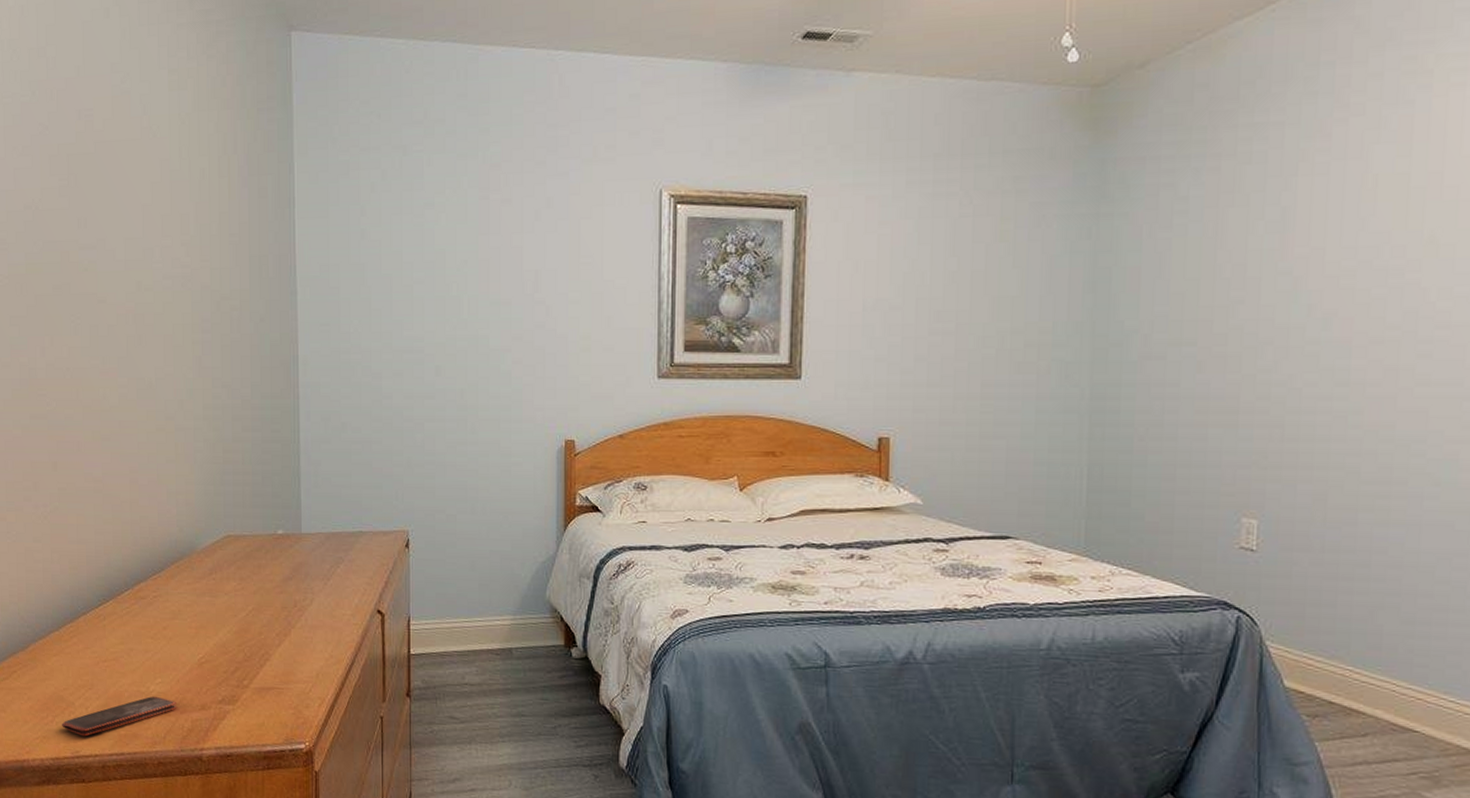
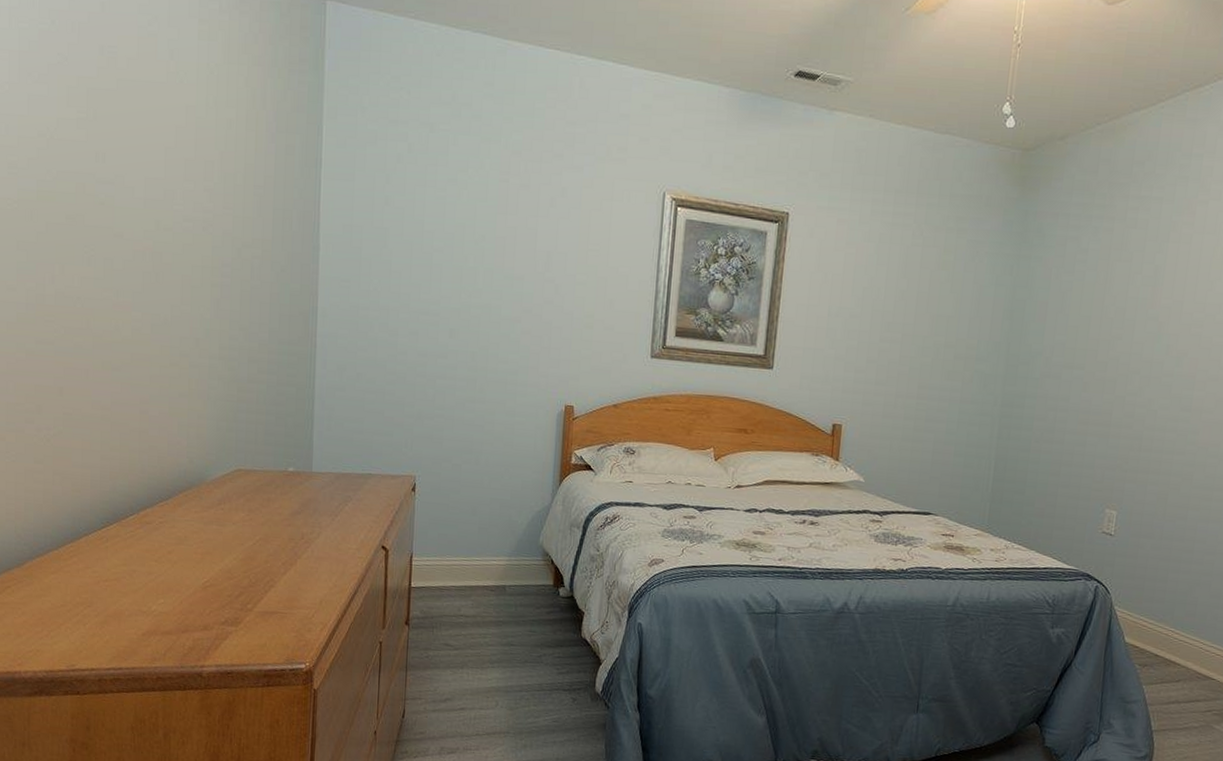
wallet: present [62,696,178,737] -> none [57,616,179,652]

